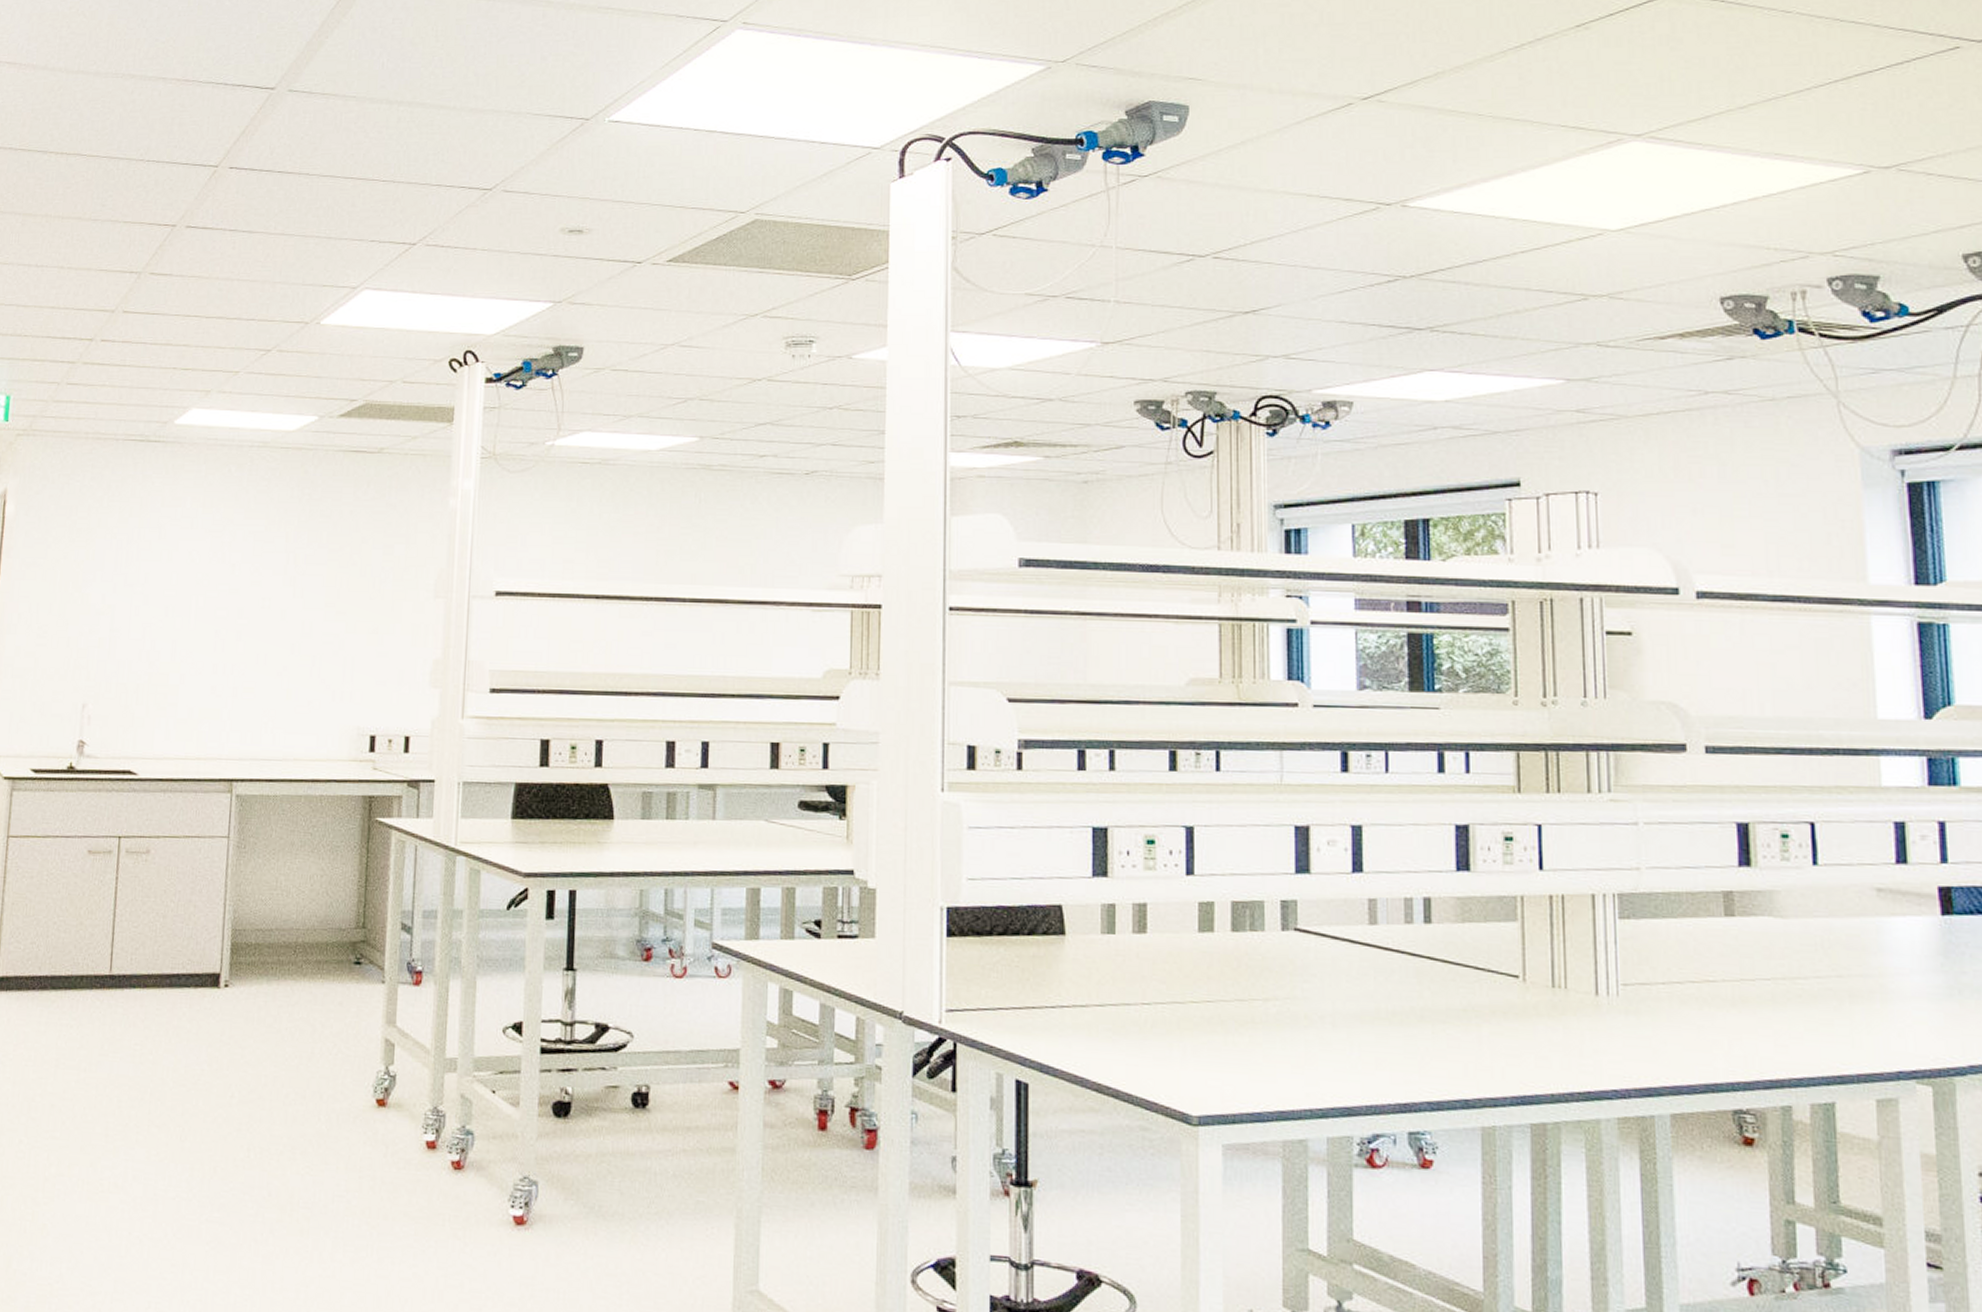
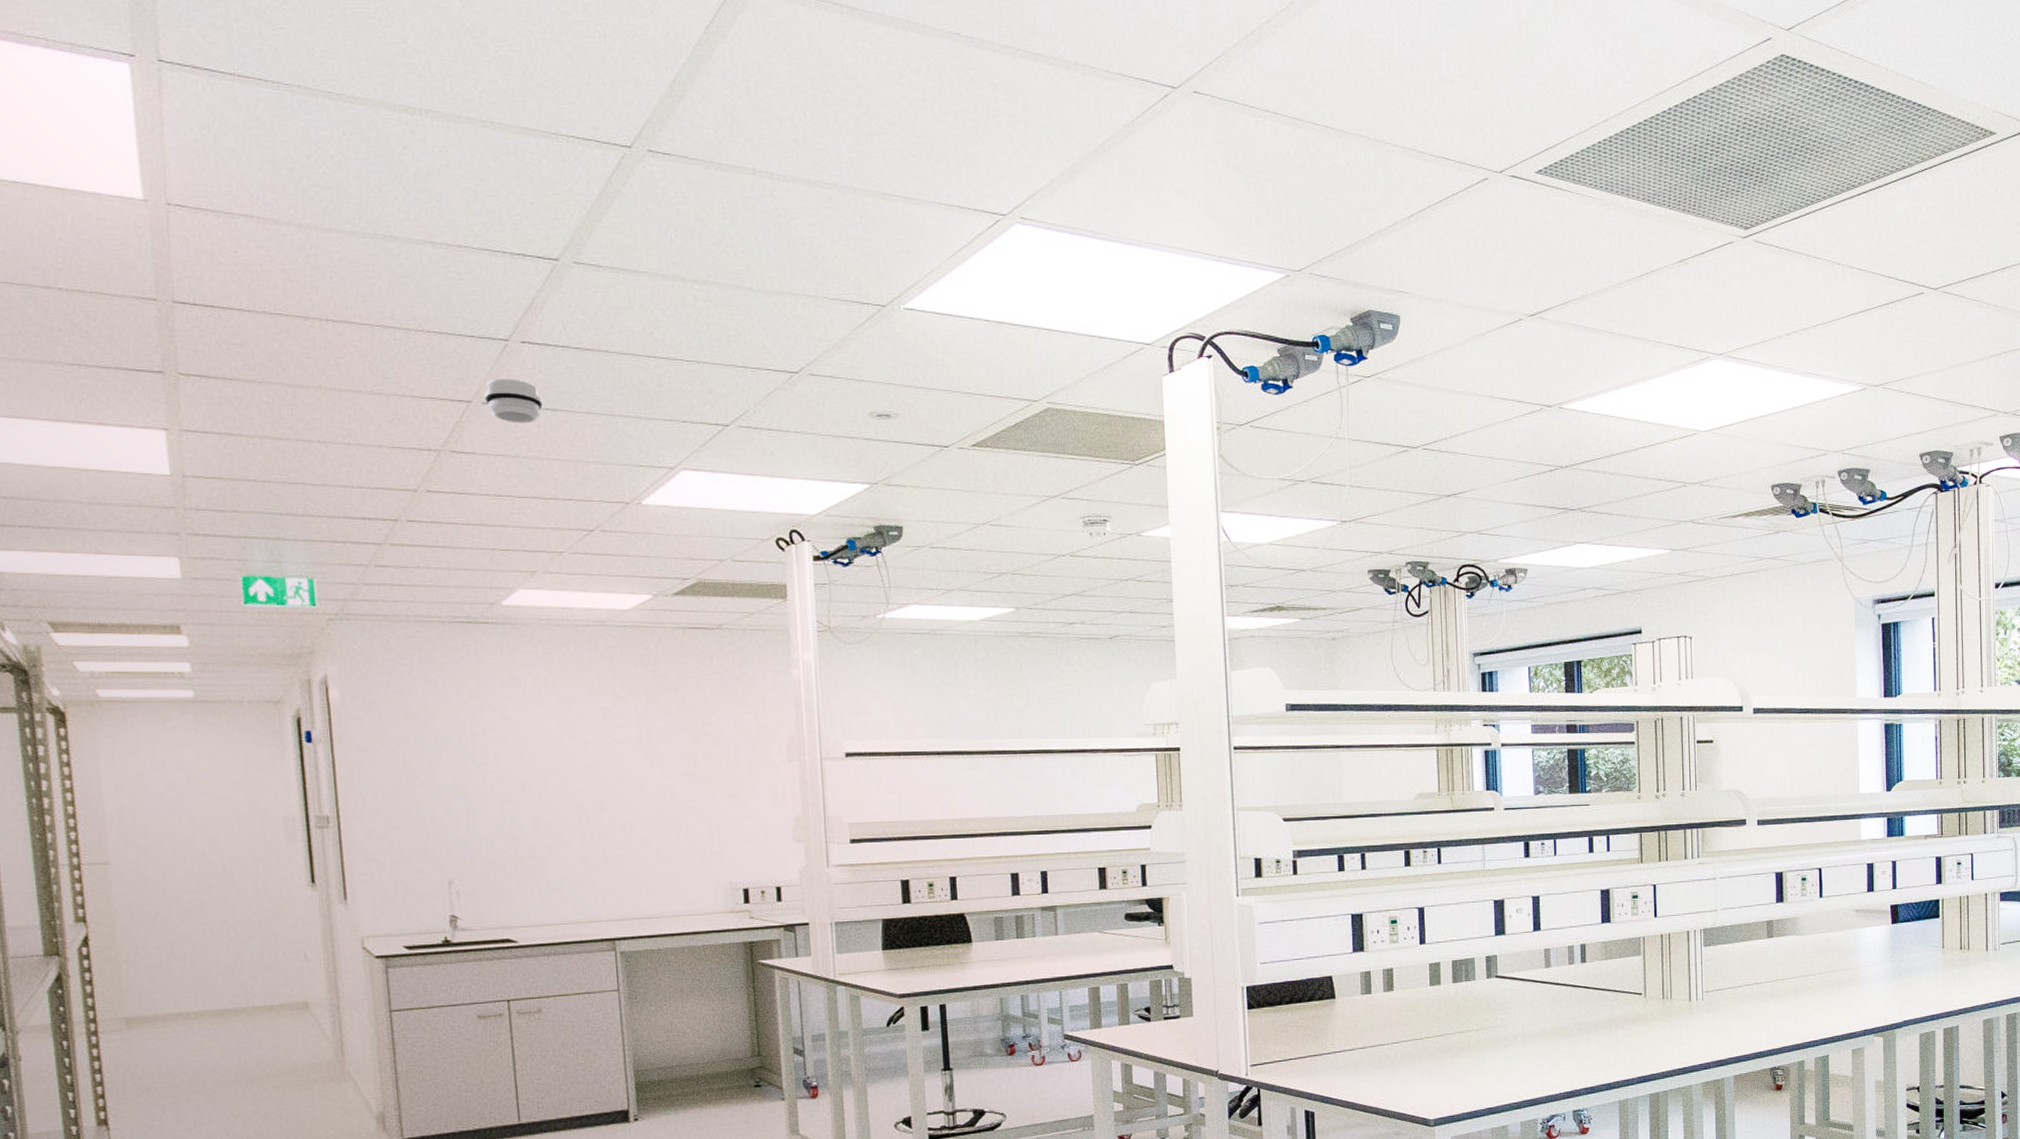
smoke detector: none [188,203,241,246] -> present [484,378,543,423]

